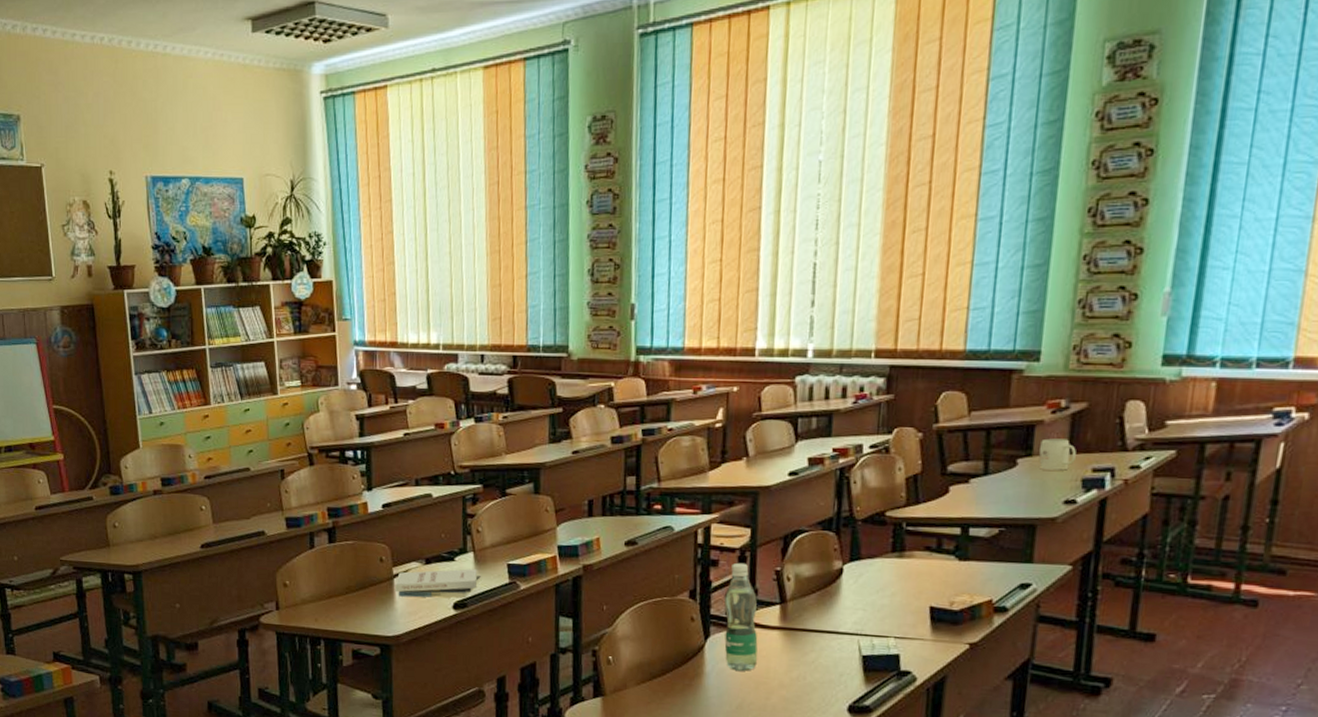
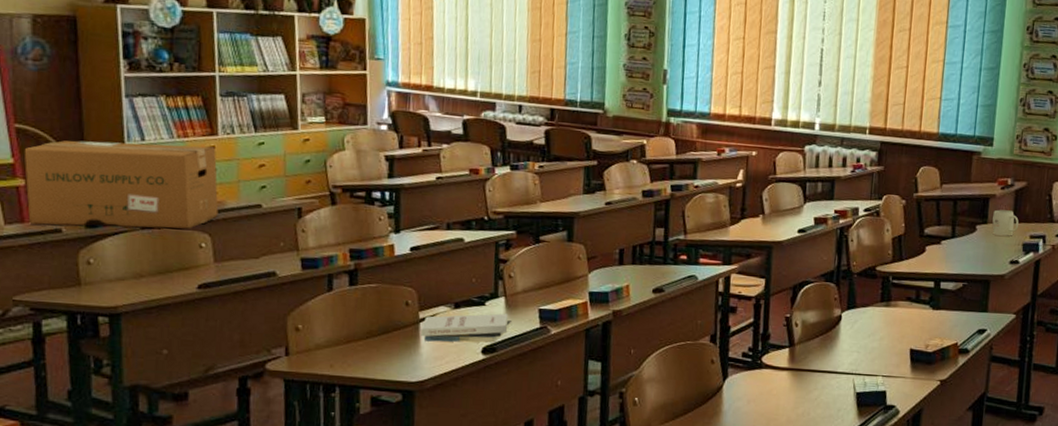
box: none [61,415,214,494] -> present [24,140,219,230]
bottle: present [724,562,758,671] -> none [740,309,770,409]

